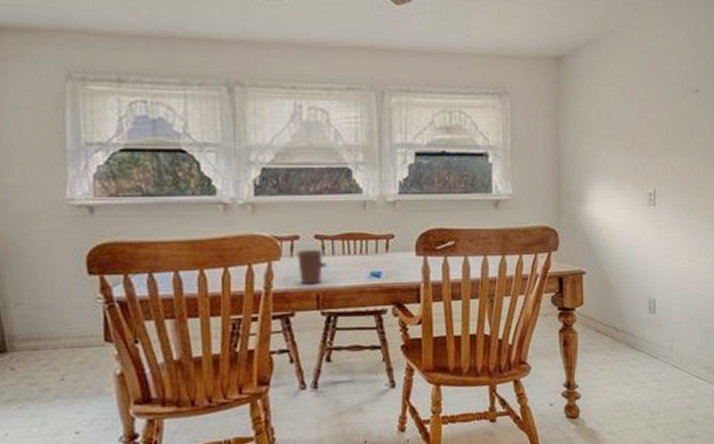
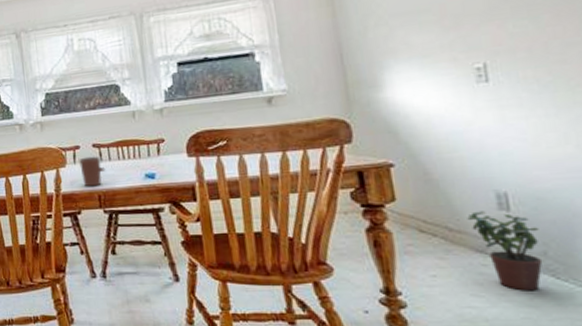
potted plant: none [629,314,670,379] -> present [467,211,543,291]

